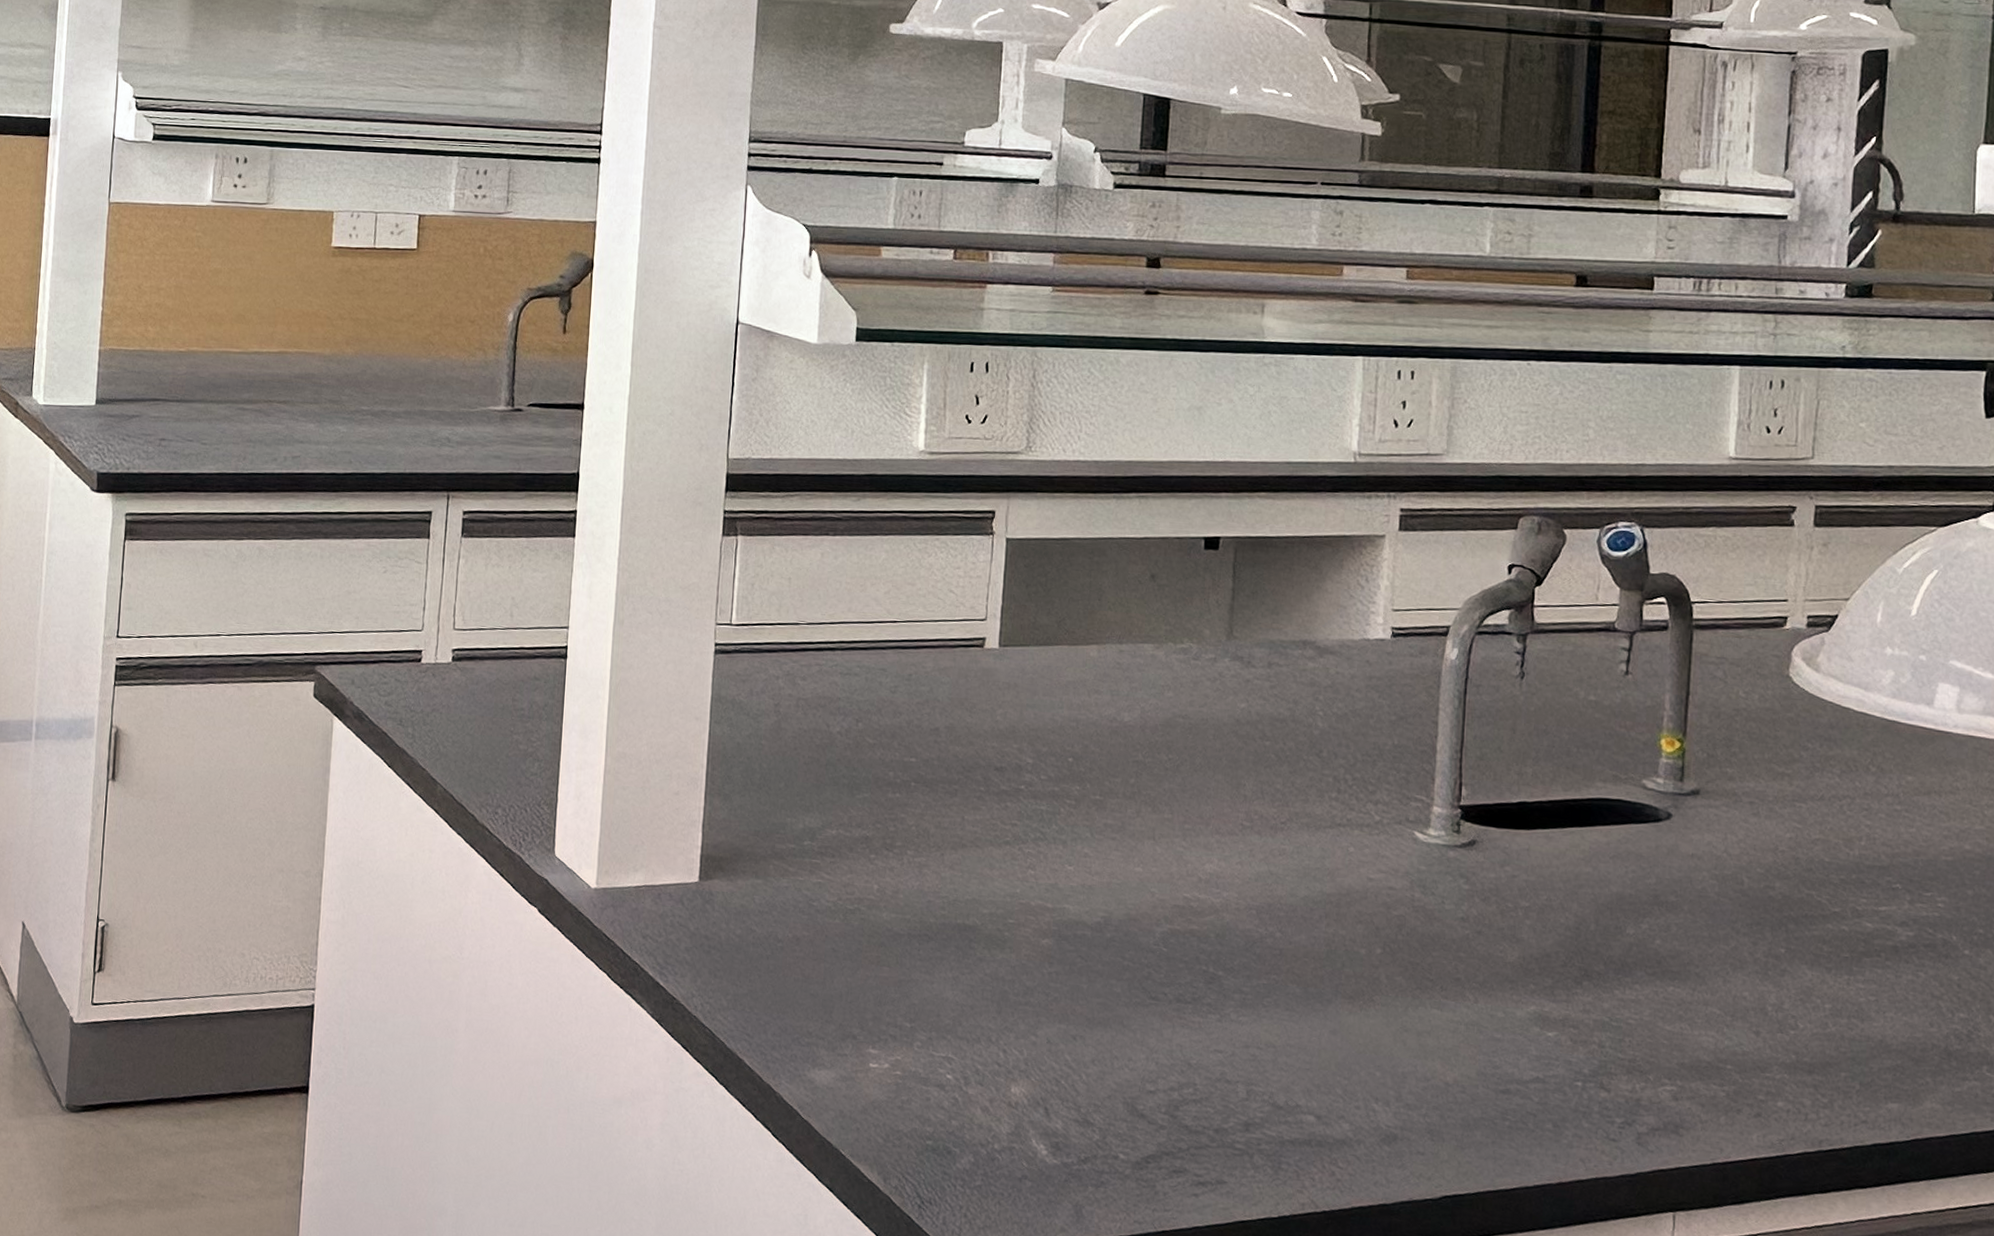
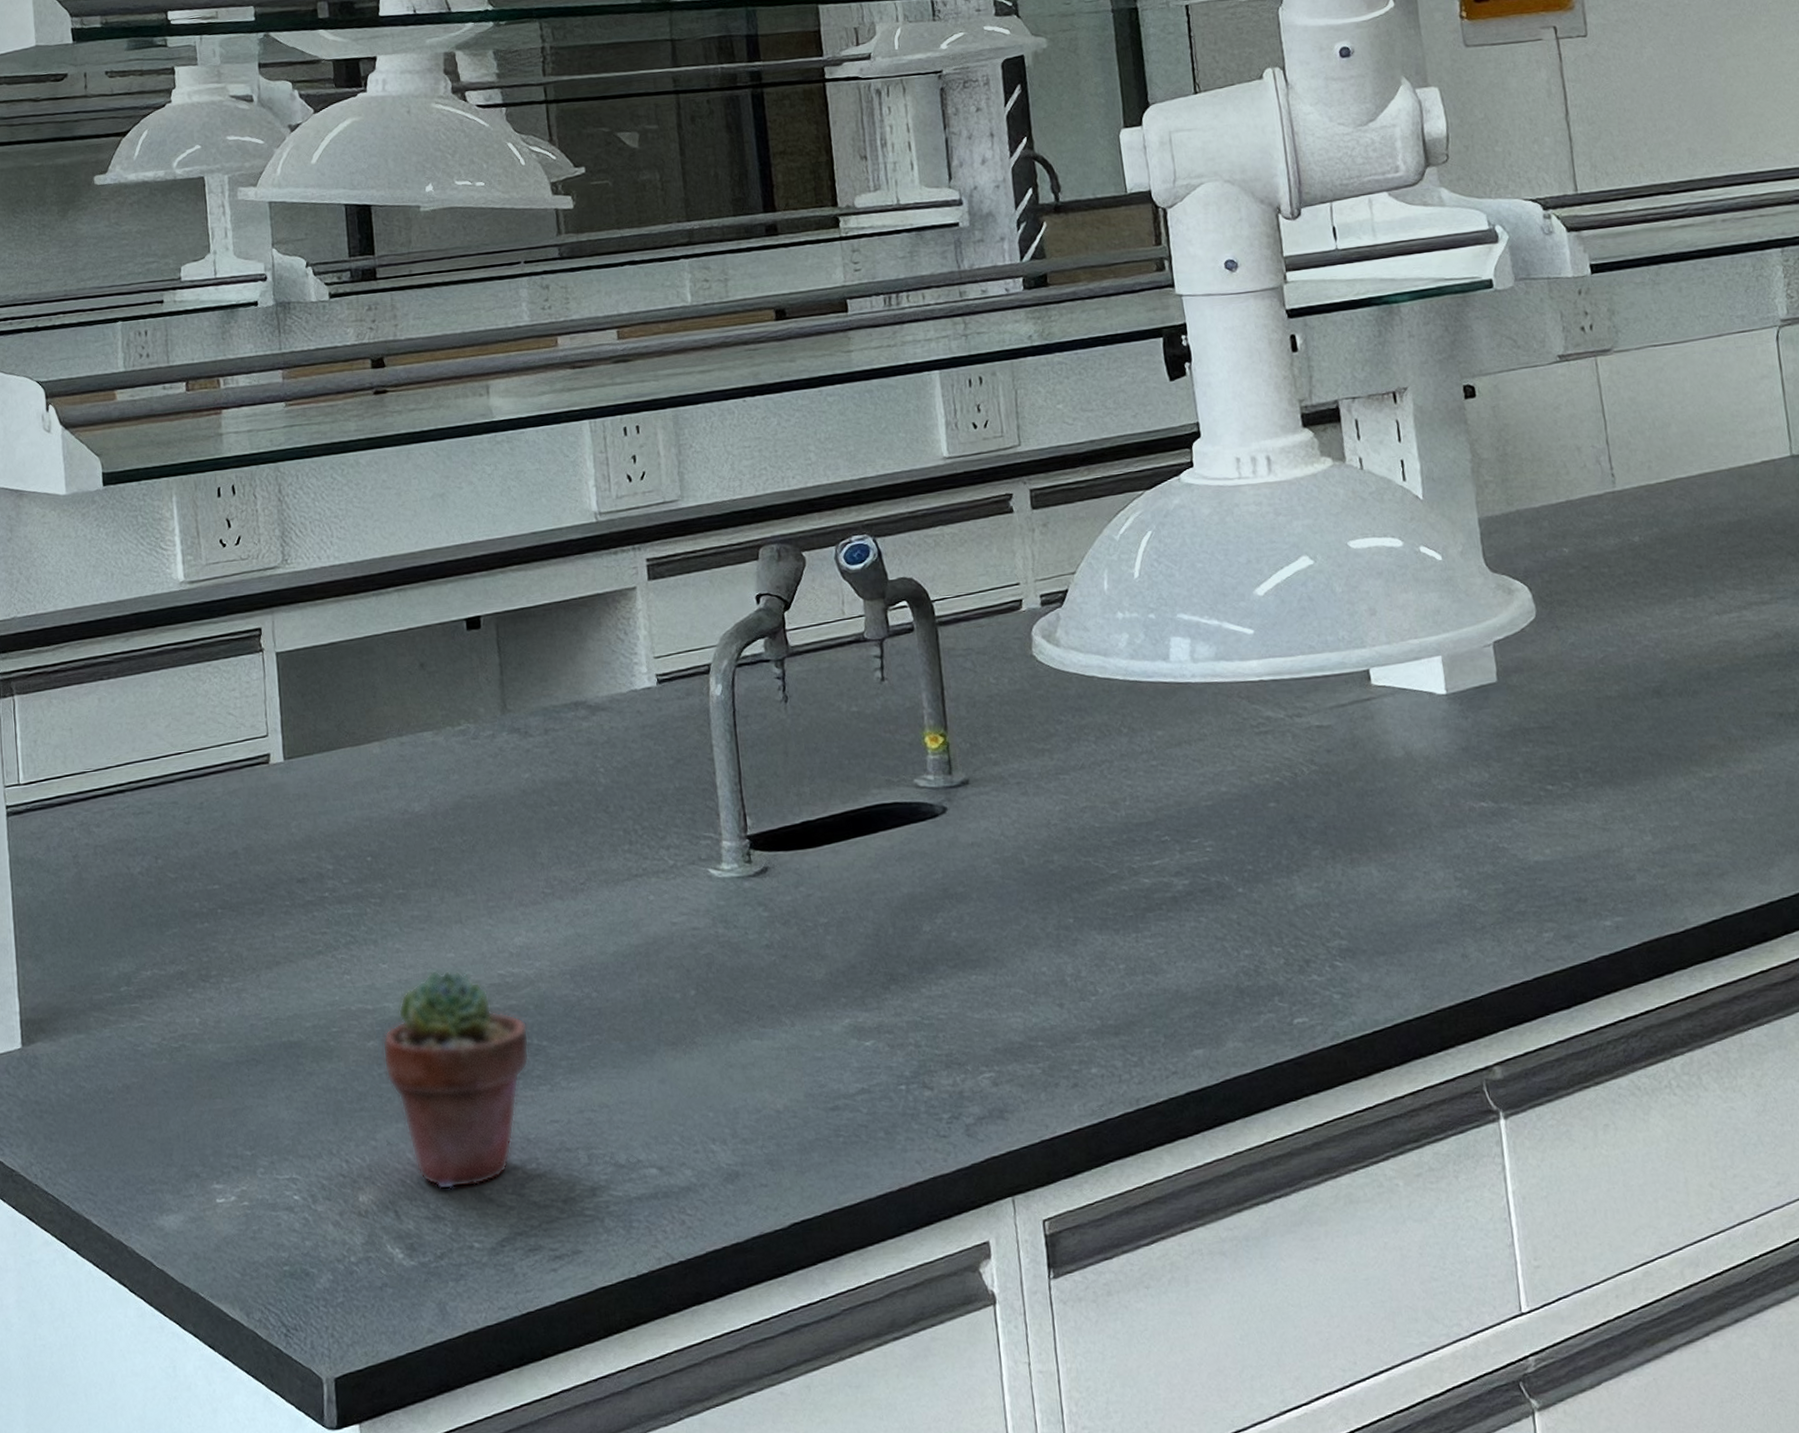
potted succulent: none [1055,881,1206,1100] -> present [382,970,530,1190]

